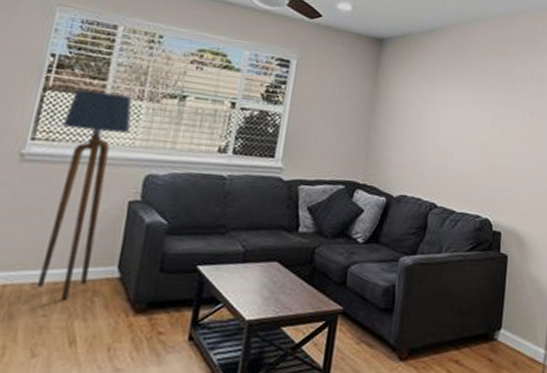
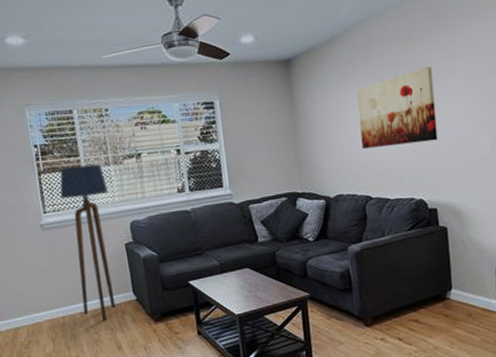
wall art: none [438,83,521,159] -> present [357,66,438,149]

